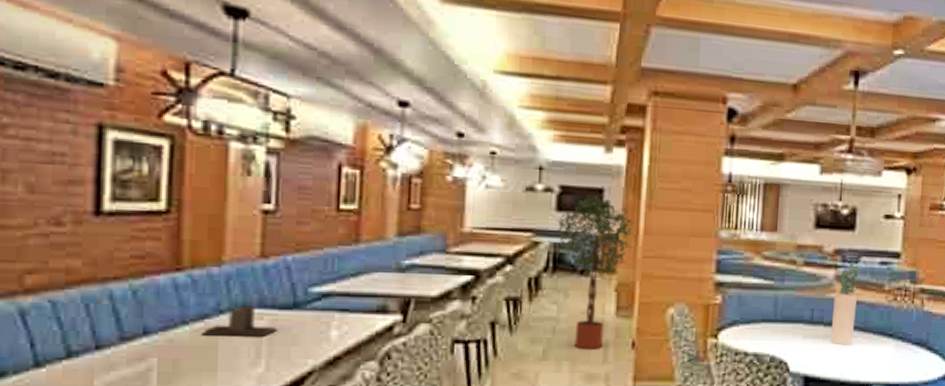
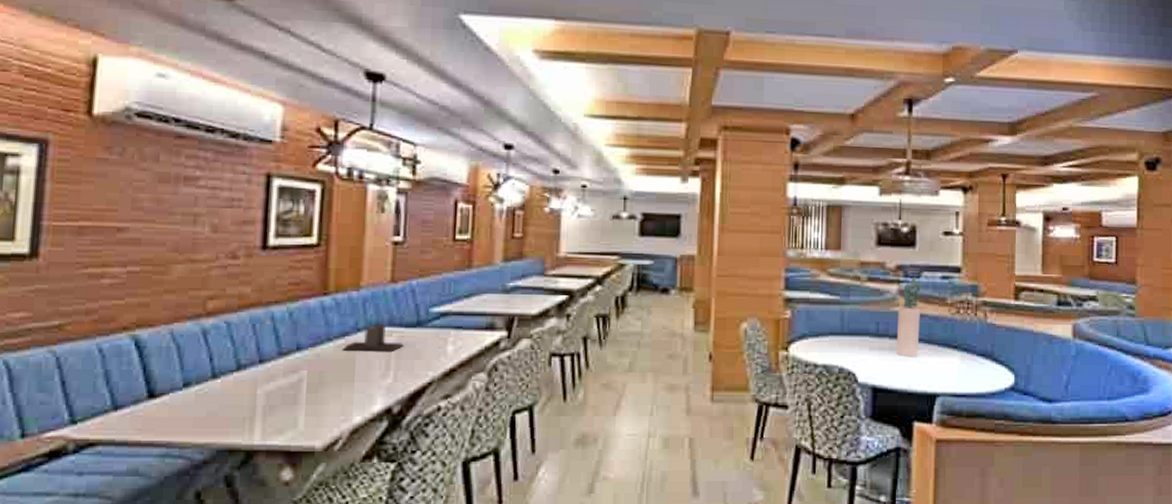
potted tree: present [557,196,634,350] -> none [640,221,709,362]

